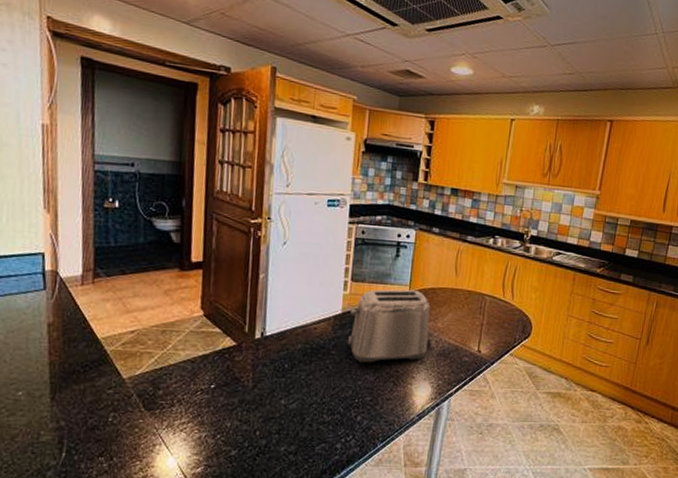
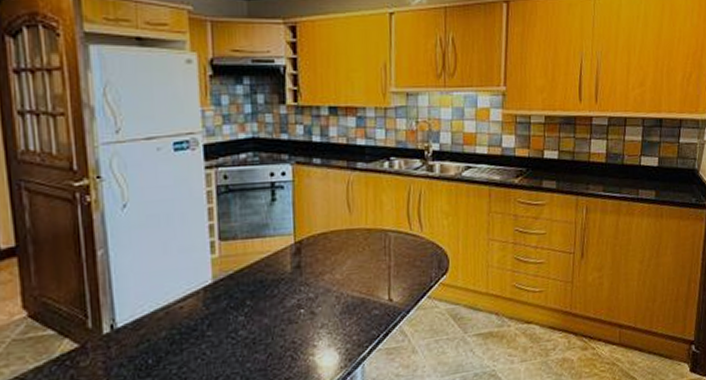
toaster: present [347,289,434,363] -> none [223,238,334,340]

